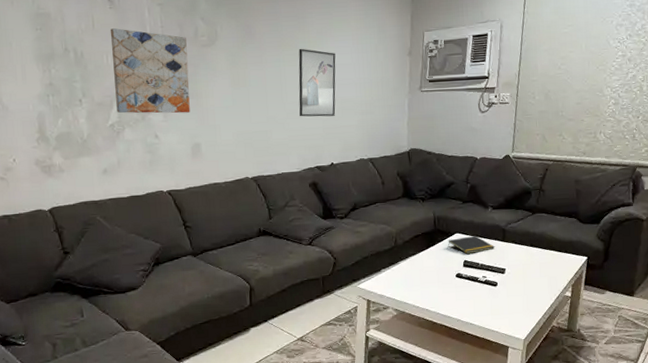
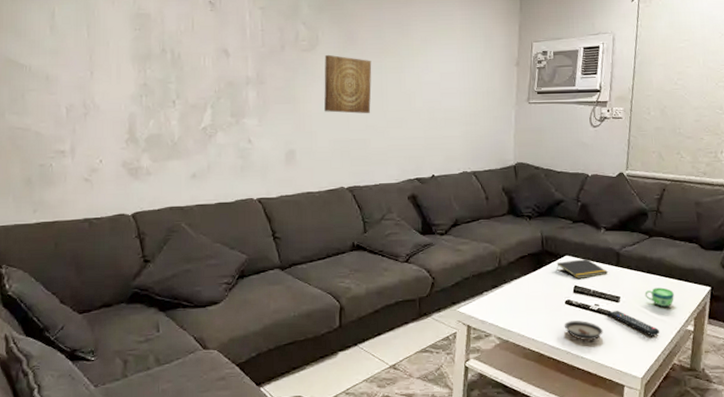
wall art: present [110,28,190,114] -> none [209,31,287,118]
wall art: none [224,49,271,107] -> present [324,54,372,114]
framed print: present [298,48,336,117] -> none [400,55,440,126]
saucer: none [454,291,490,309] -> present [564,320,603,341]
remote control: none [493,281,541,303] -> present [607,311,660,336]
cup: none [527,259,554,276] -> present [644,287,674,307]

